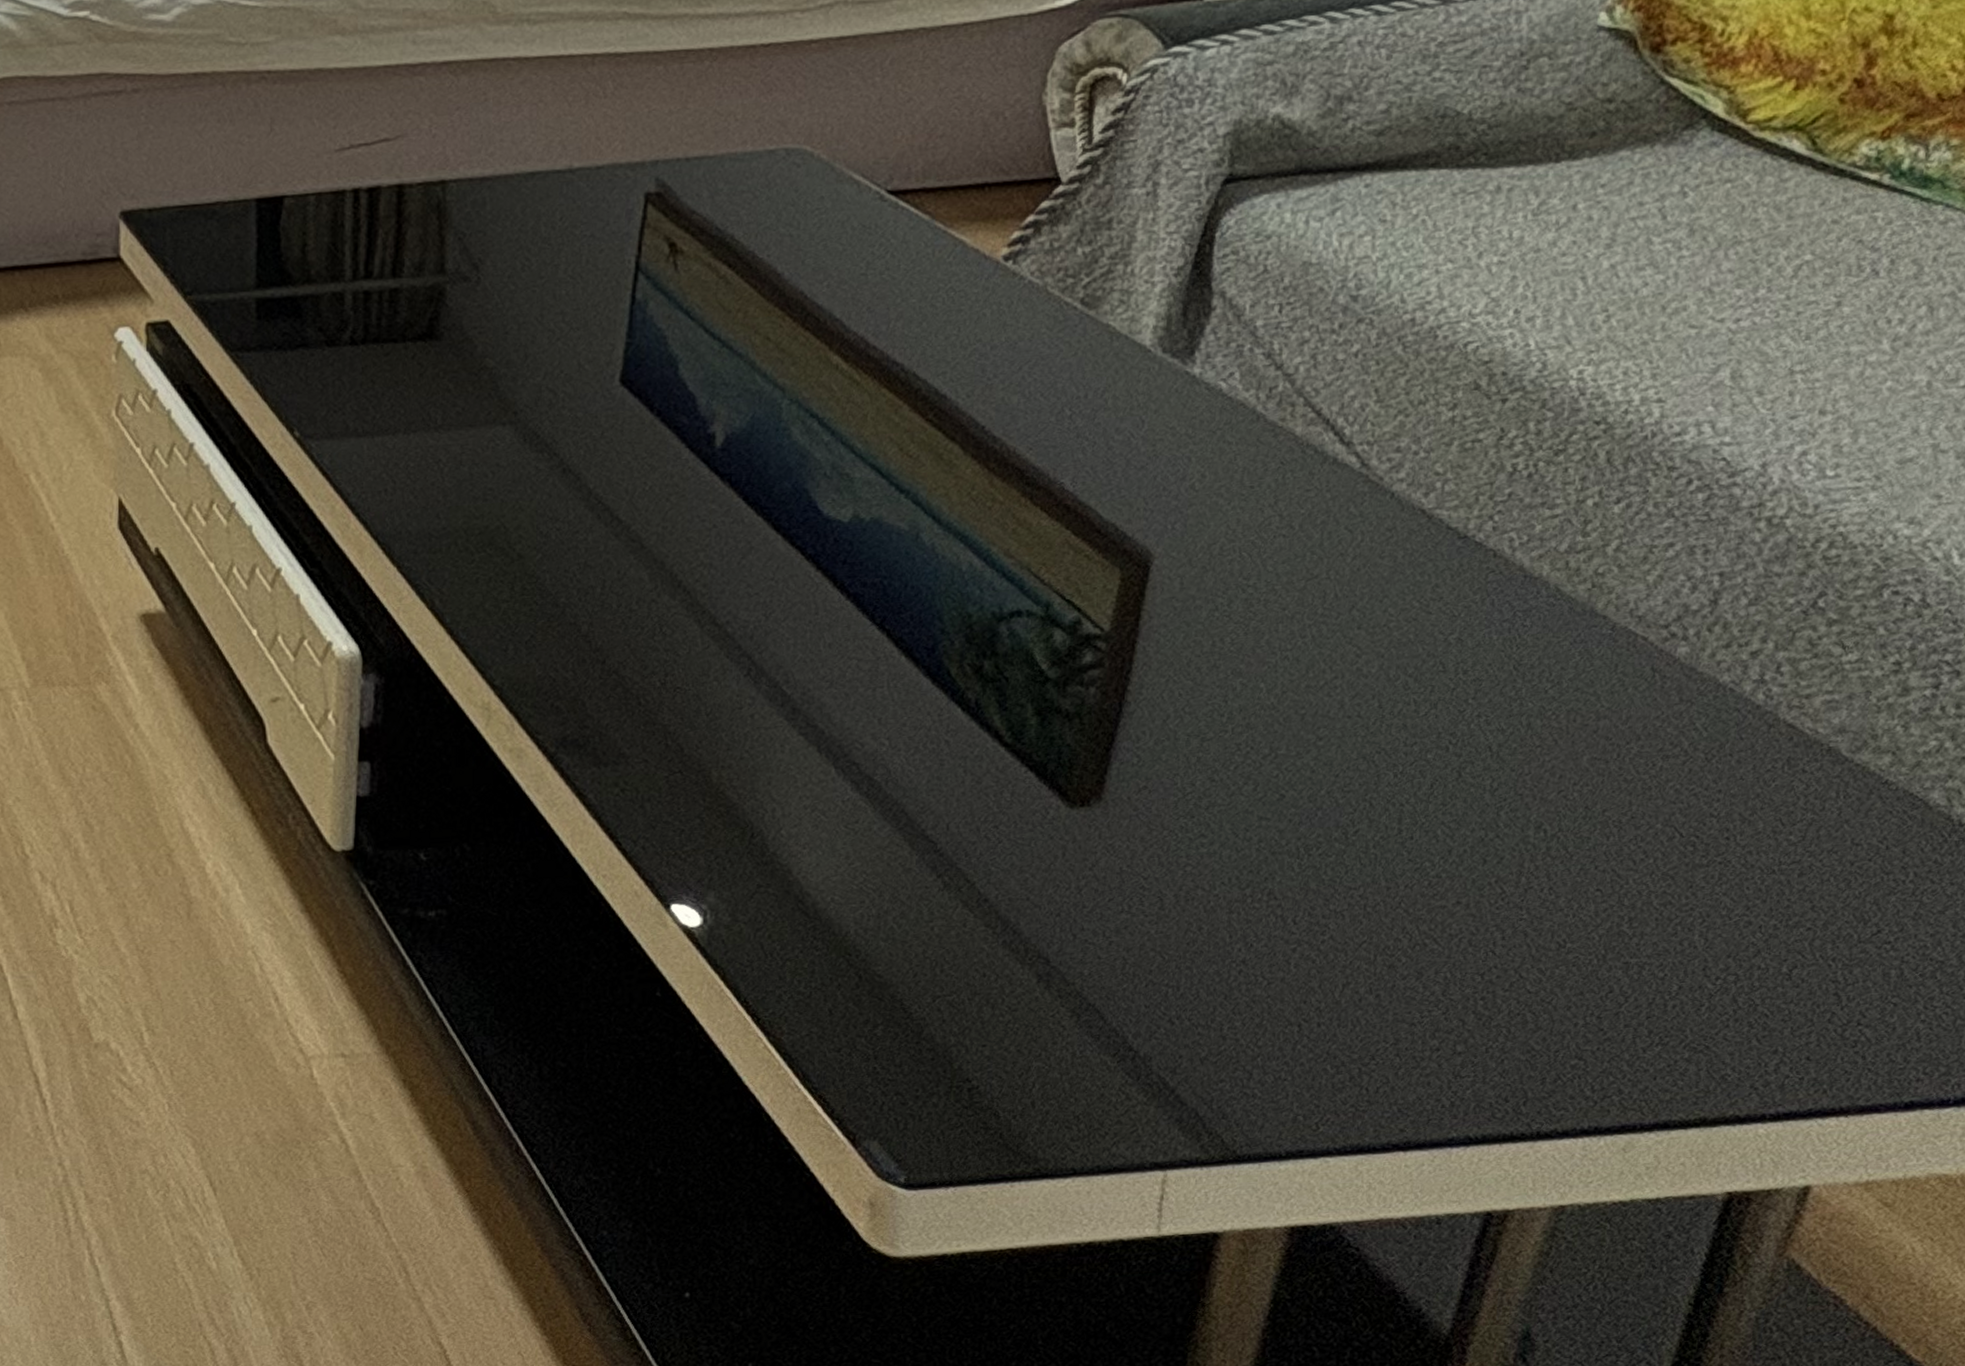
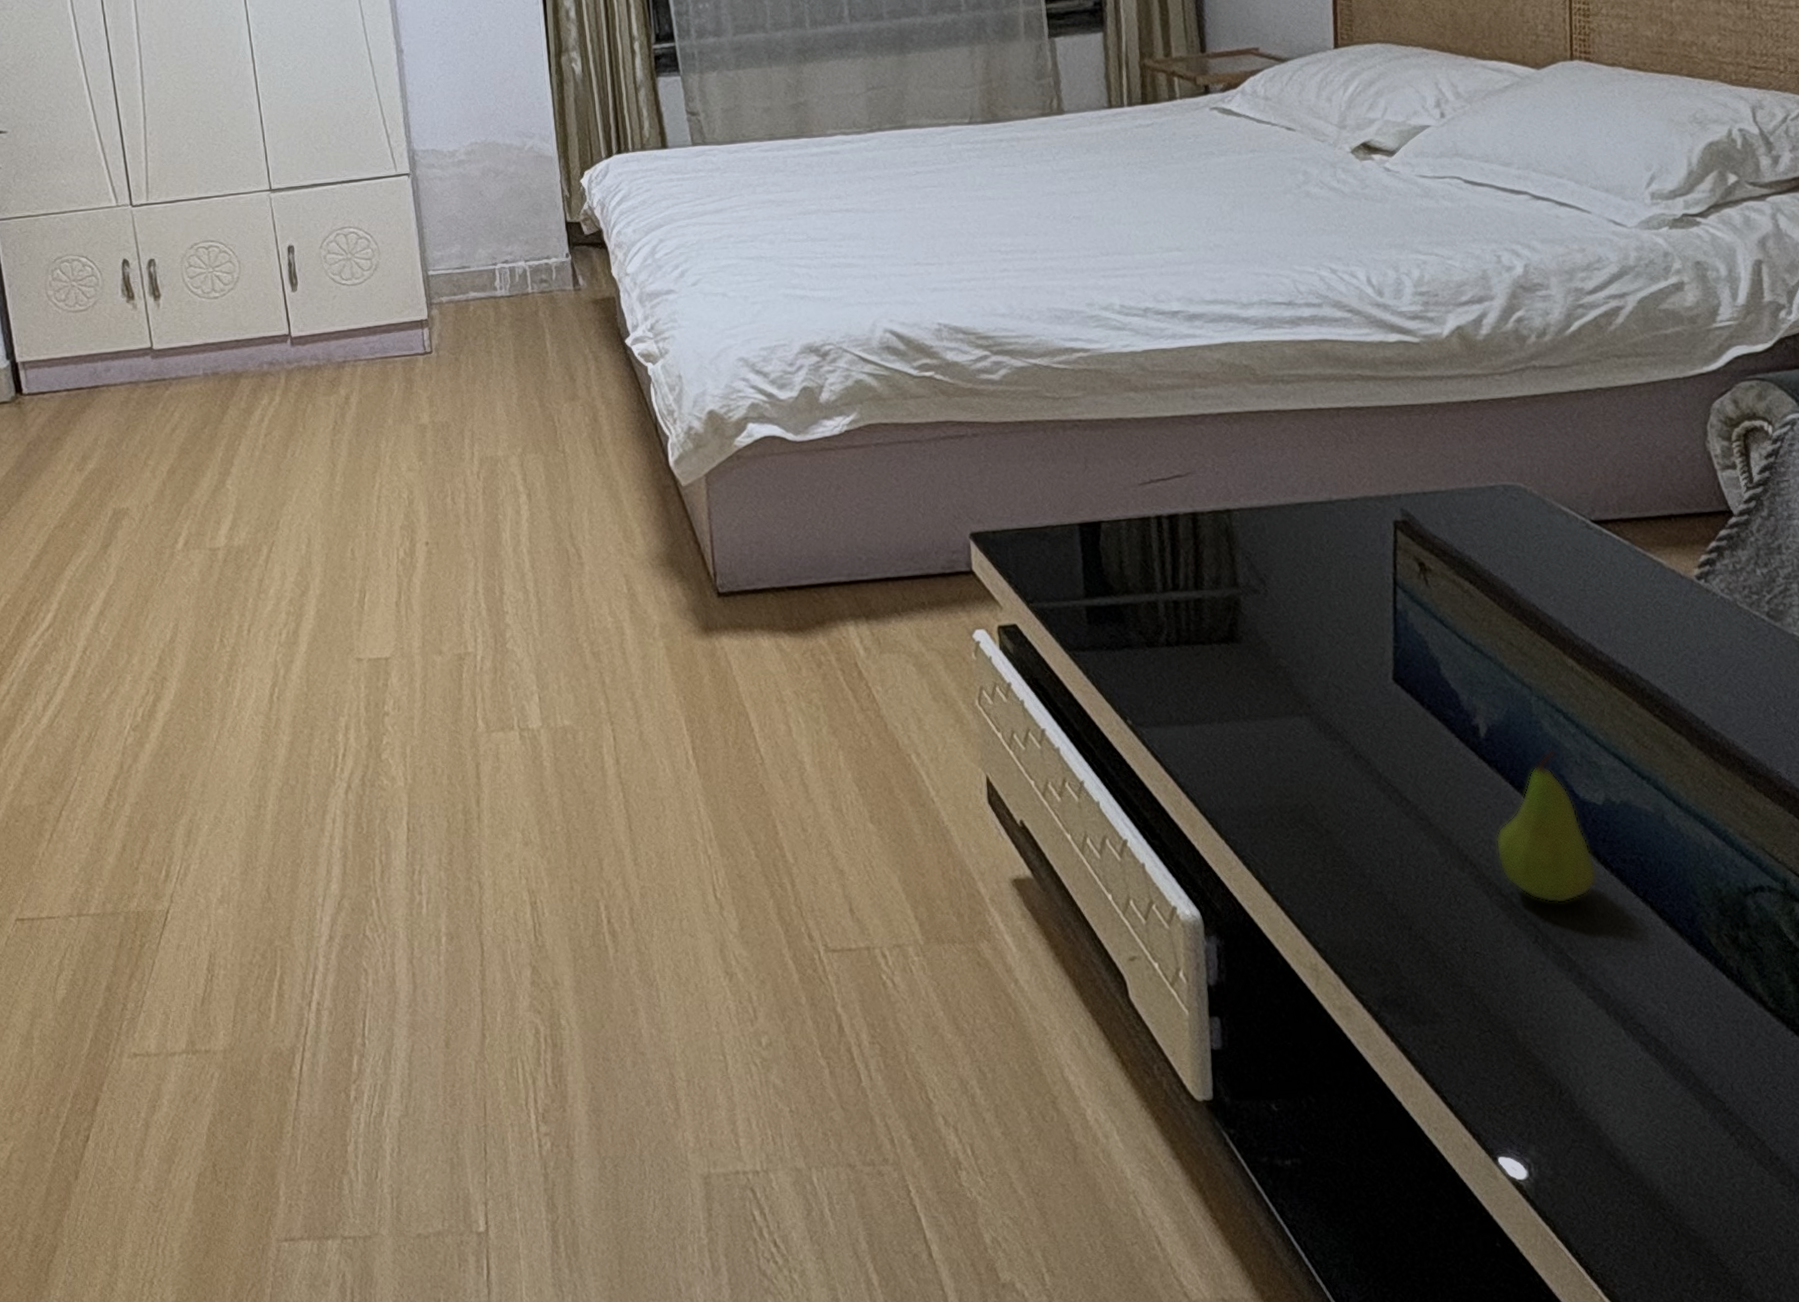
fruit: none [716,461,831,633] -> present [1495,750,1598,904]

